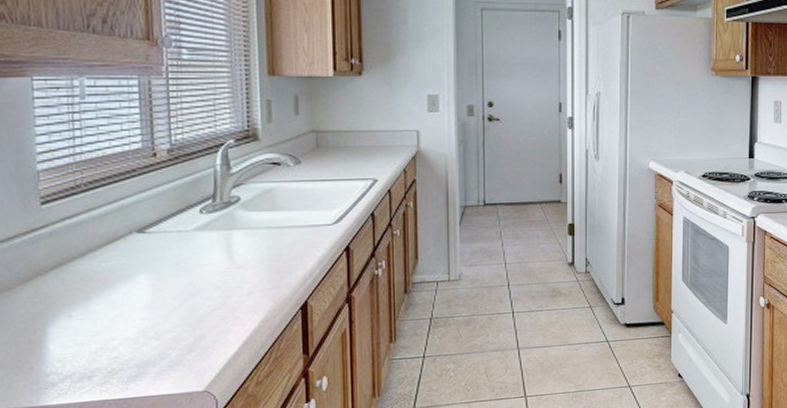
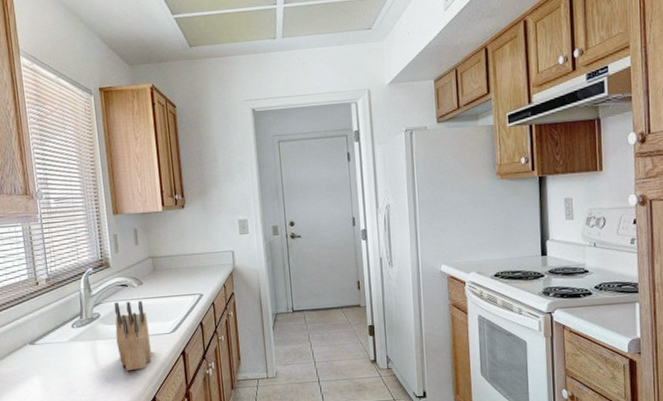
knife block: none [260,183,307,270] -> present [114,301,152,371]

